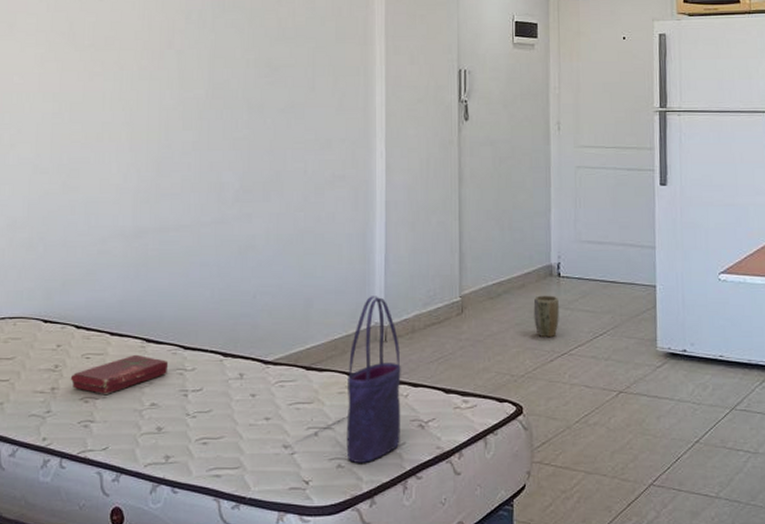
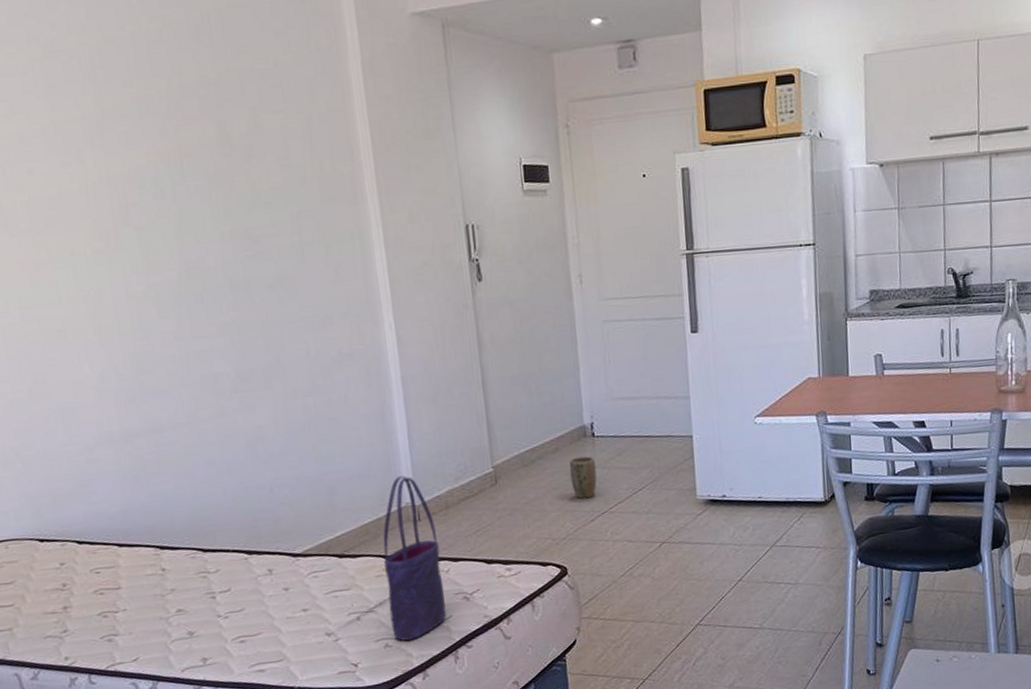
book: present [70,354,169,394] -> none [82,563,189,607]

